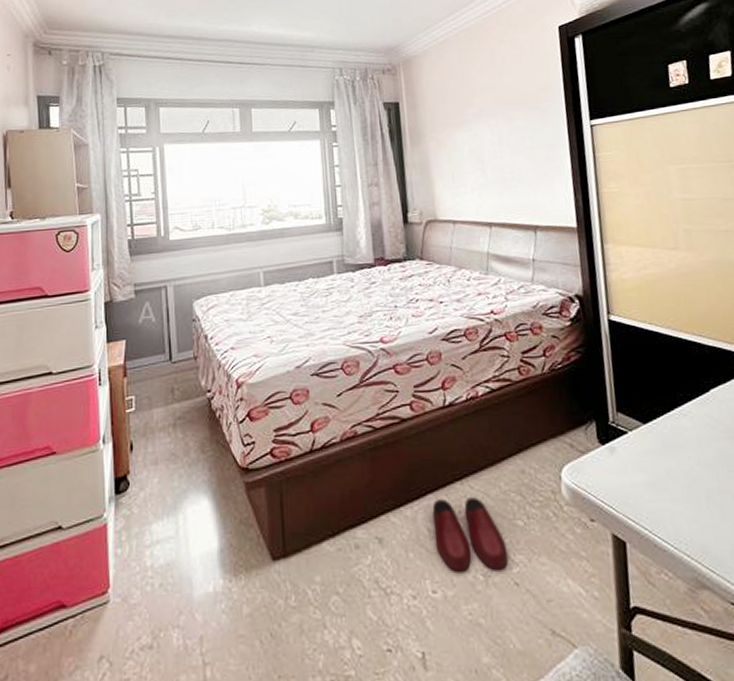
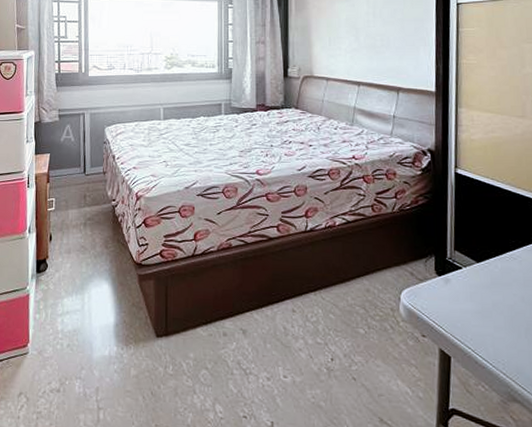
slippers: present [432,497,508,572] -> none [289,305,349,366]

